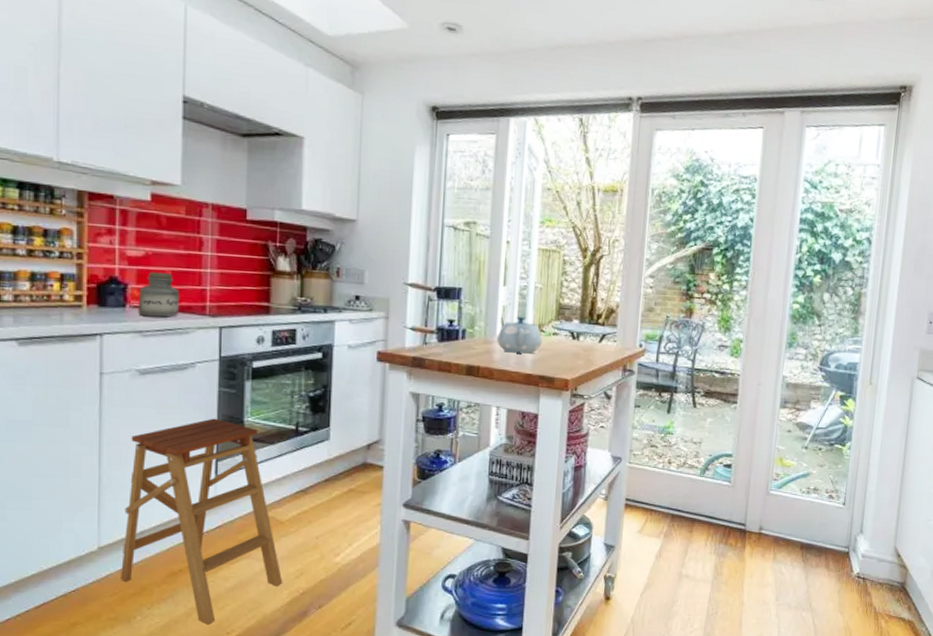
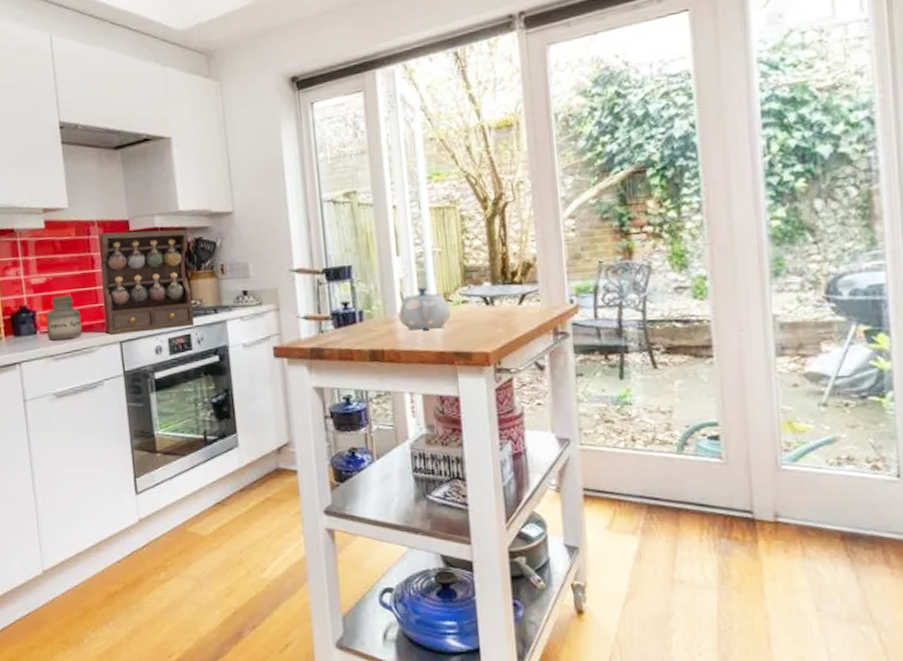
step ladder: present [121,418,283,625] -> none [57,434,214,647]
spice rack: none [204,217,309,322] -> present [98,229,195,336]

